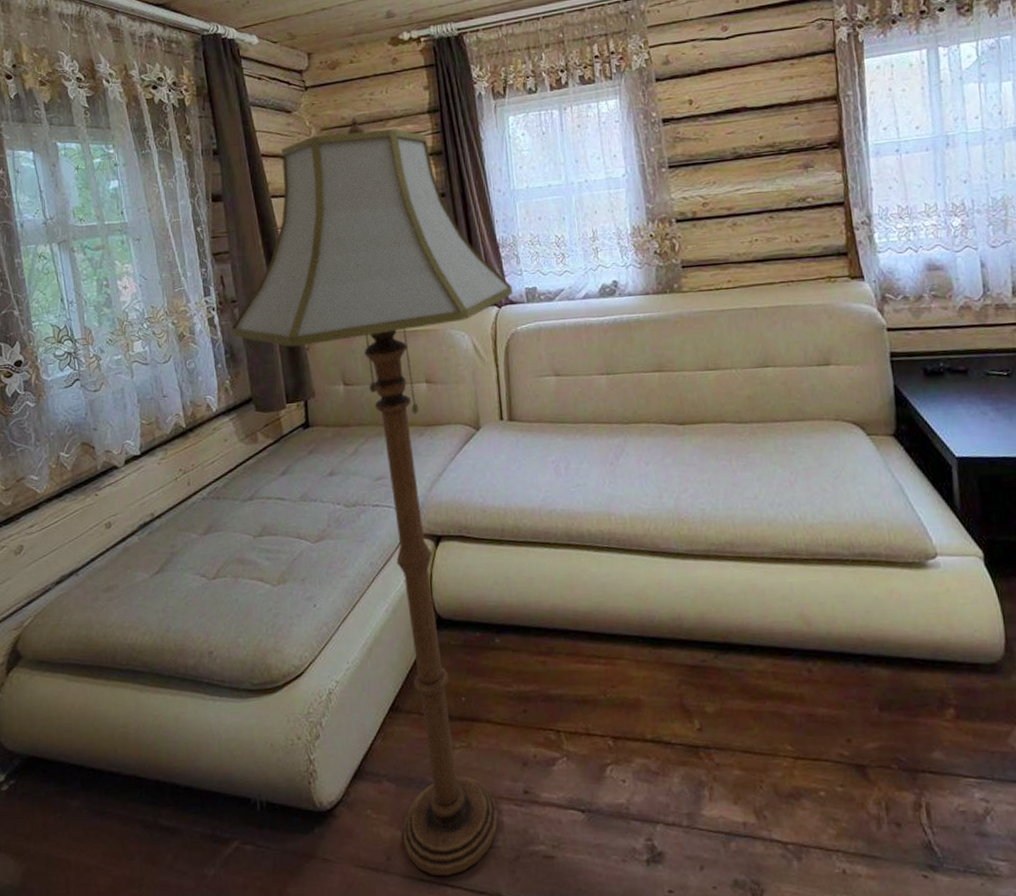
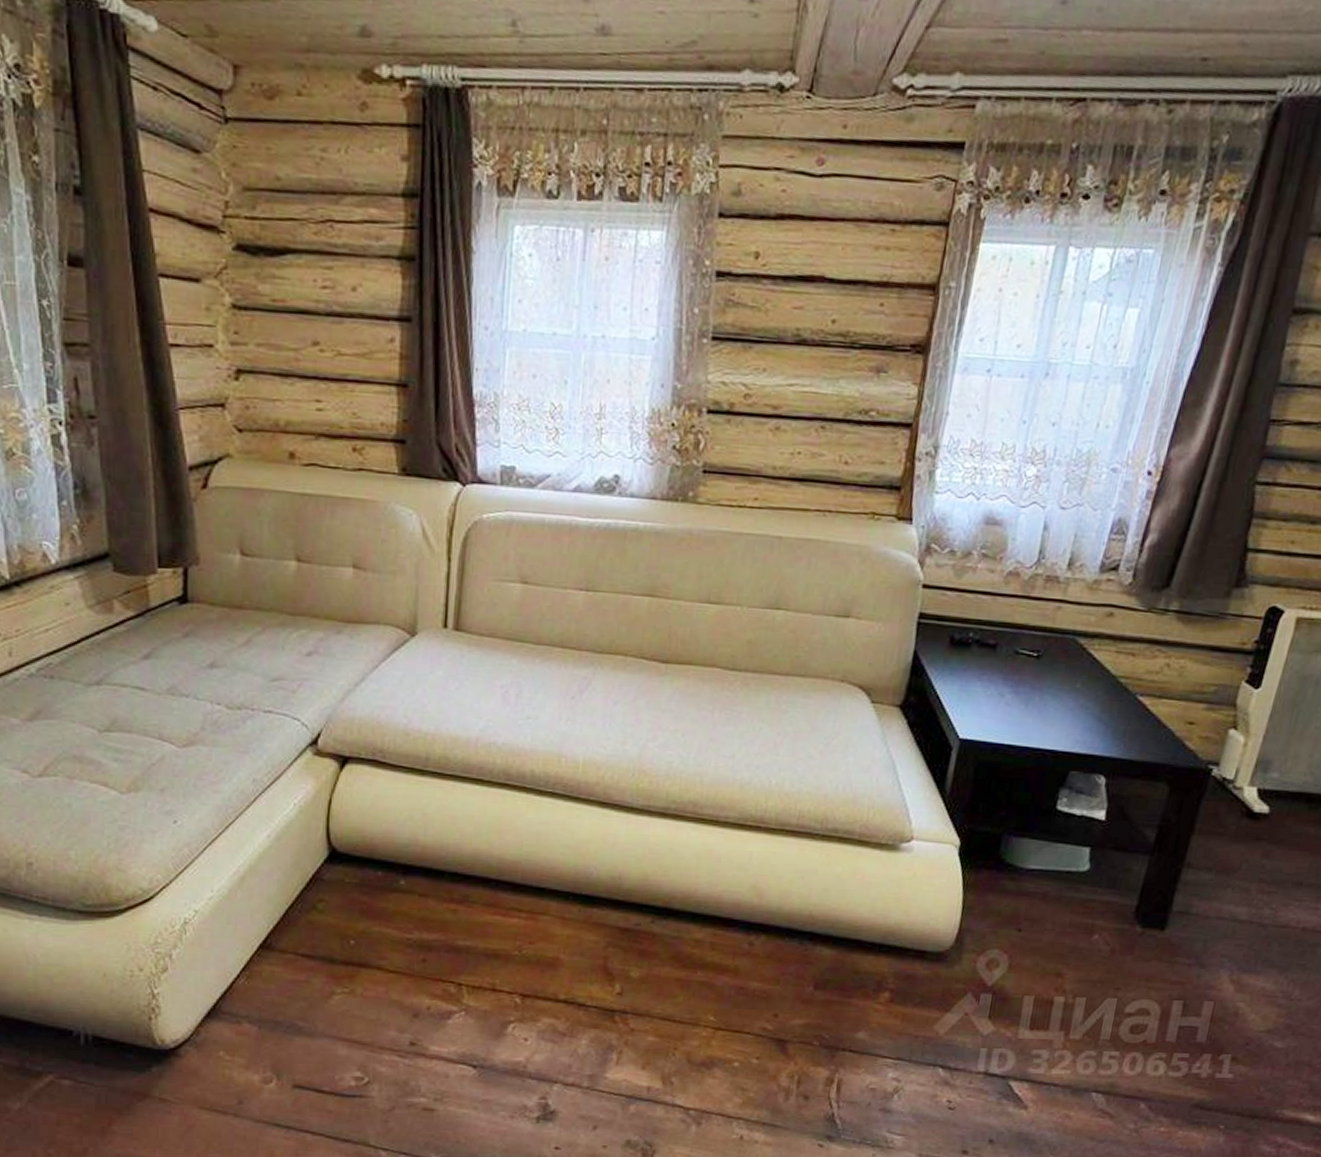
floor lamp: present [231,117,513,876] -> none [86,180,485,1123]

